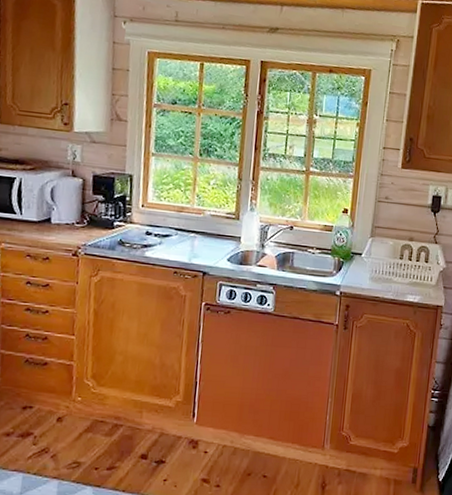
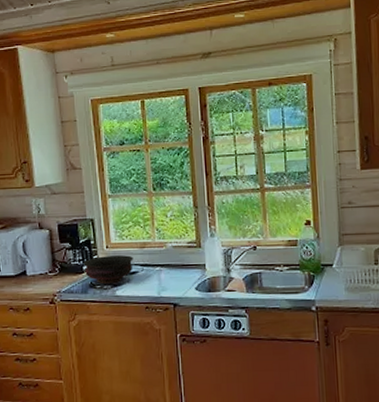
bowl: none [115,214,169,243] -> present [84,255,133,283]

